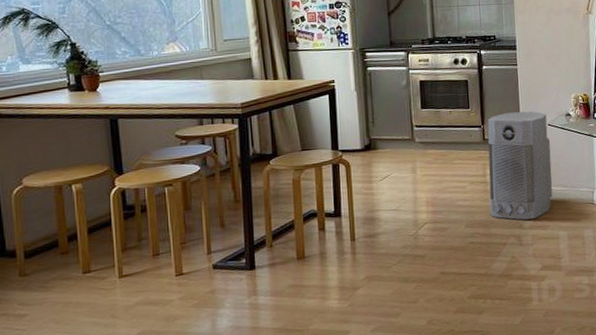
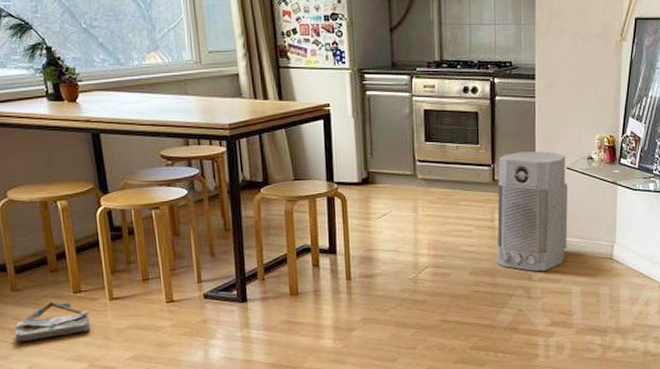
bag: none [19,283,99,327] -> present [14,301,91,341]

